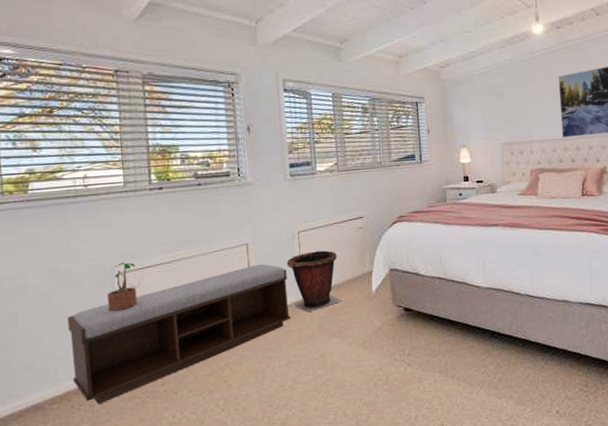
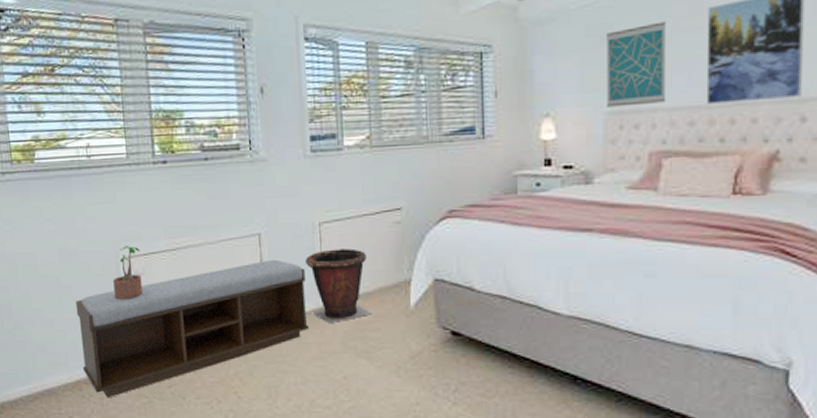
wall art: none [499,84,539,140] -> present [607,21,667,108]

